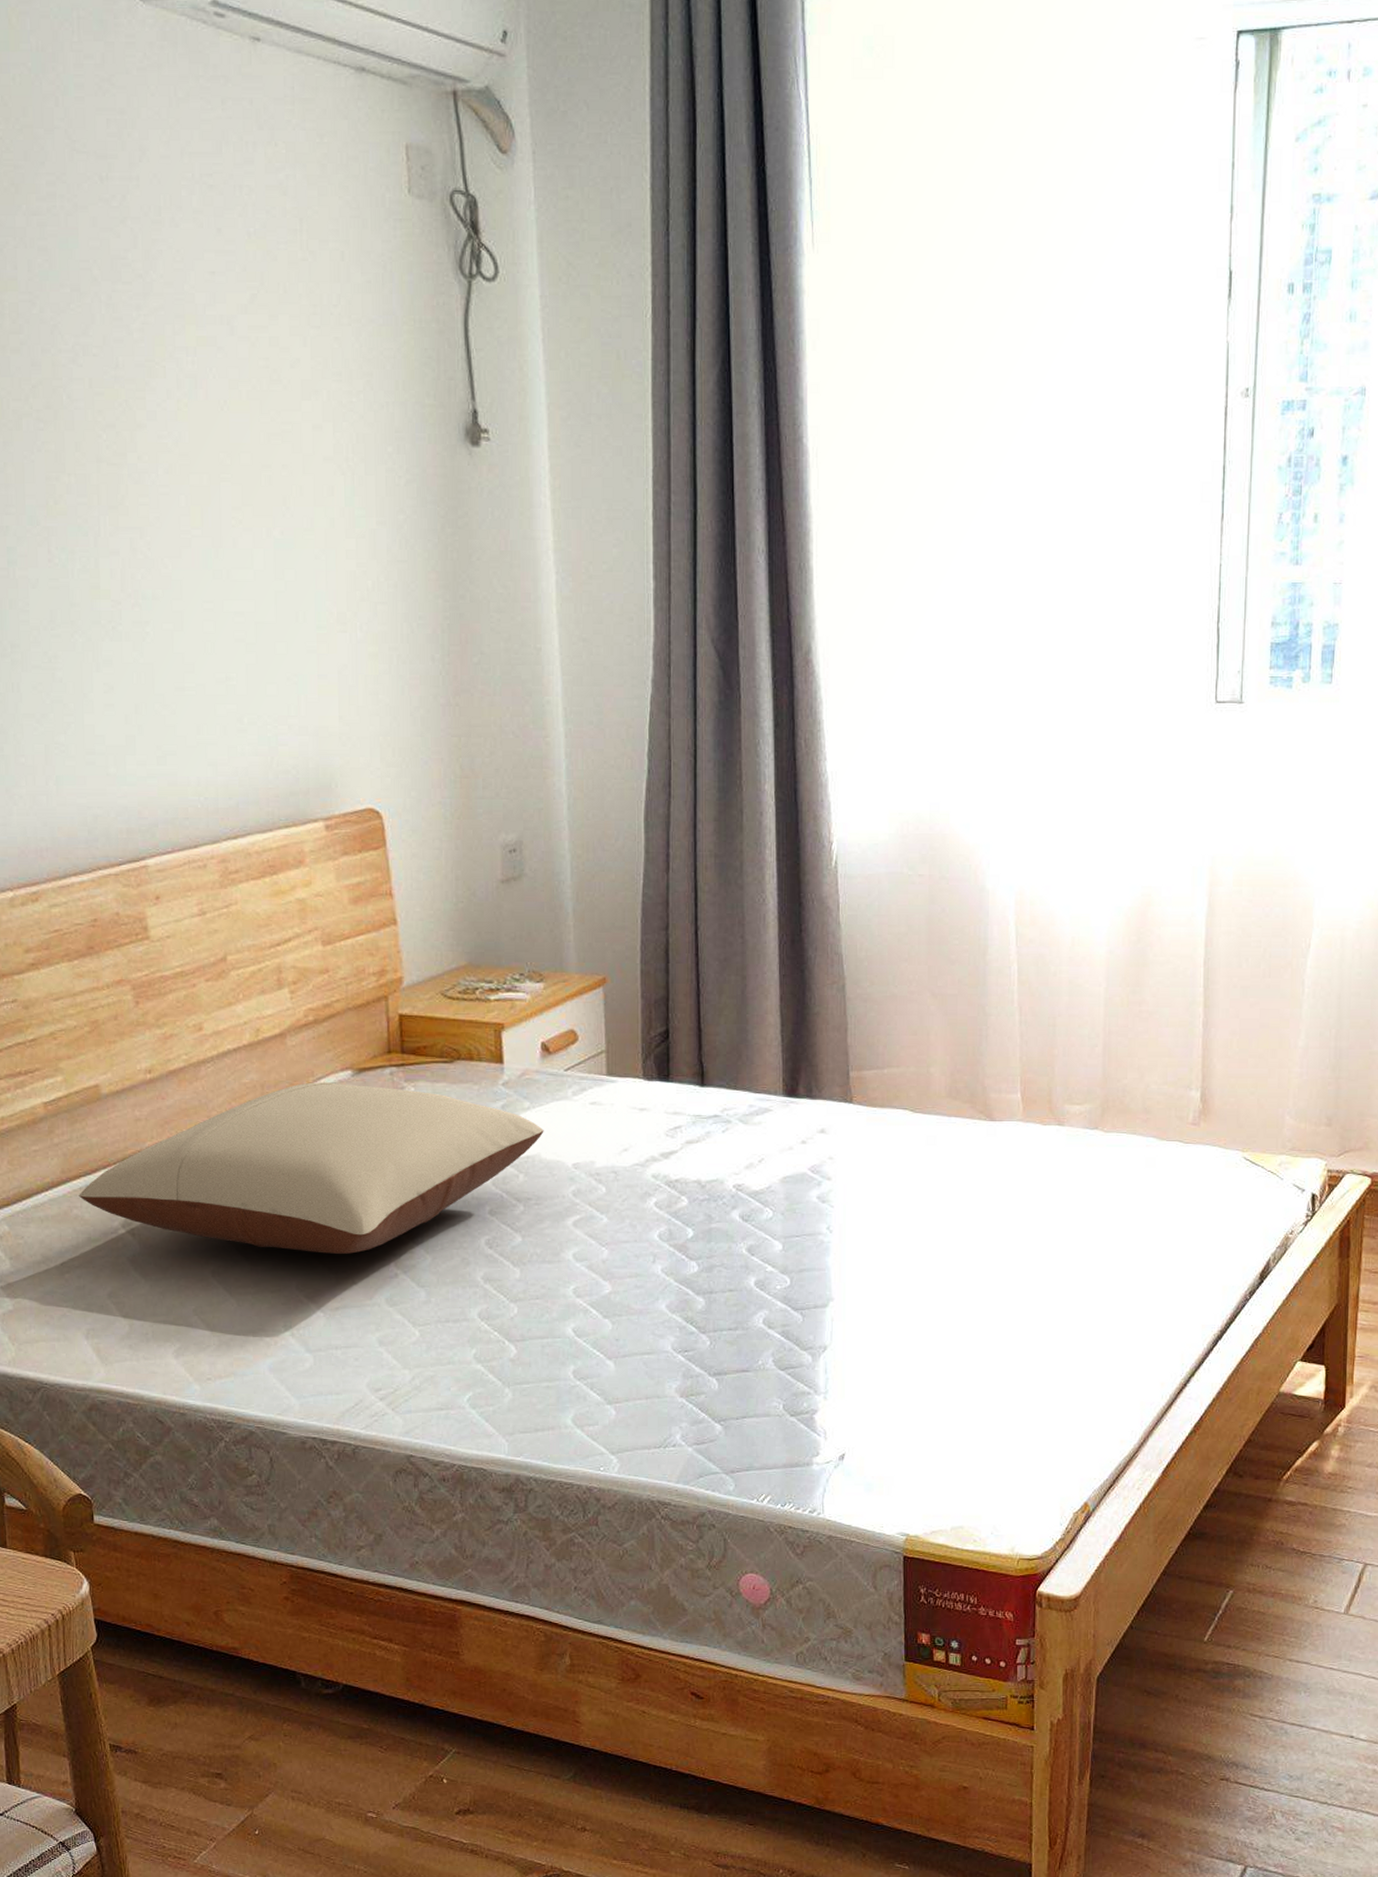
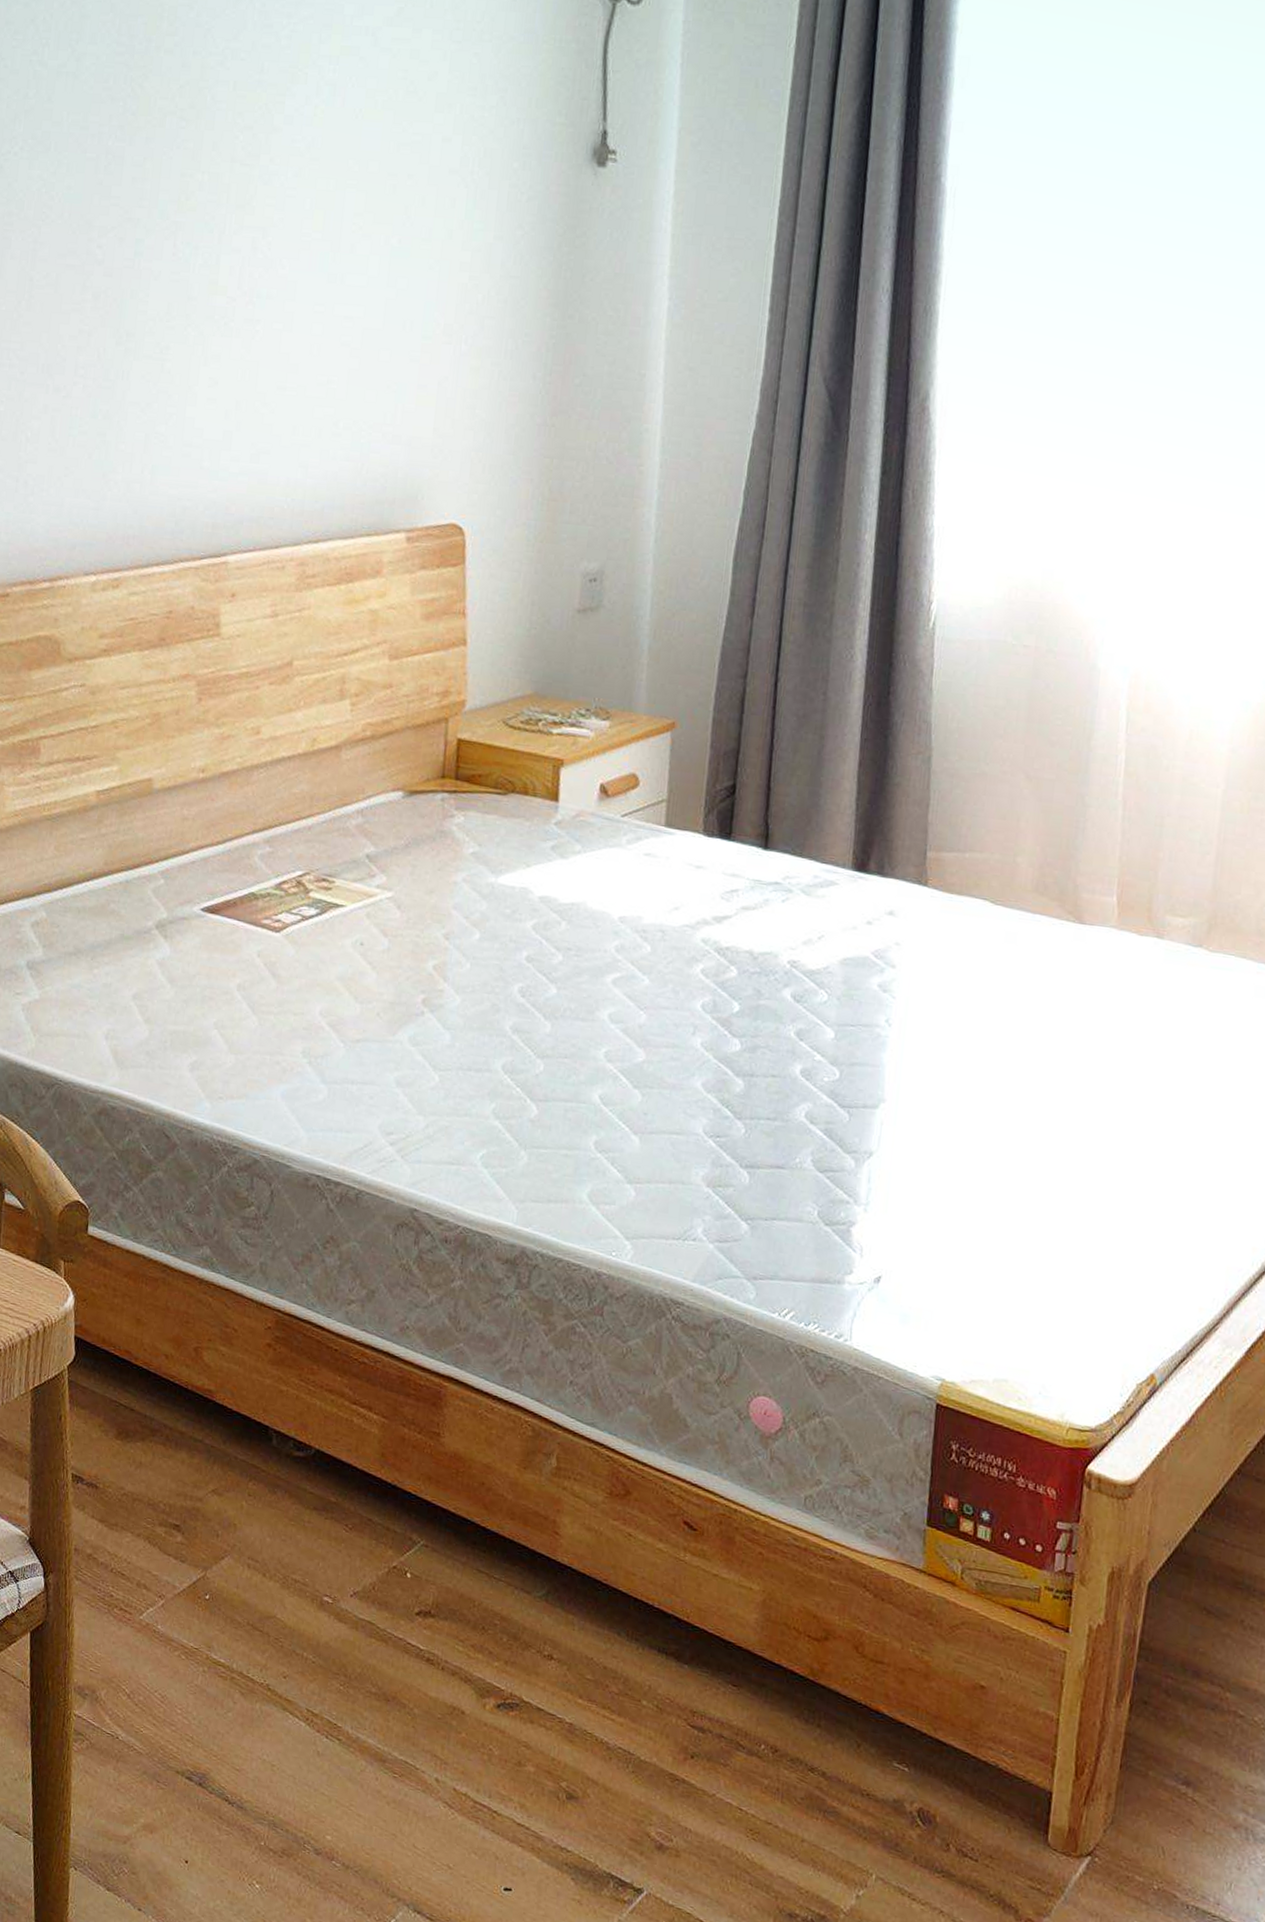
pillow: present [79,1082,544,1254] -> none [118,800,593,985]

